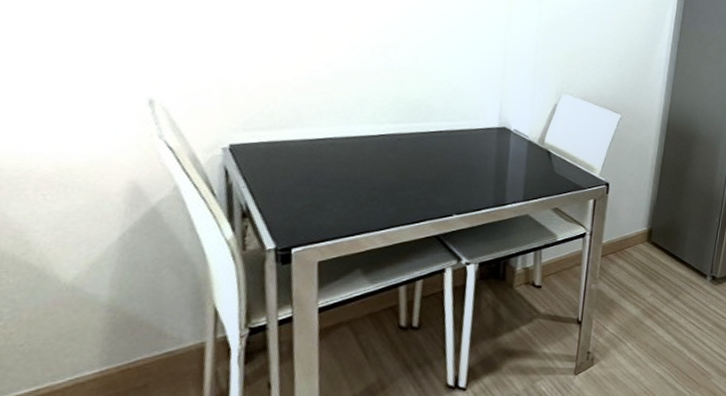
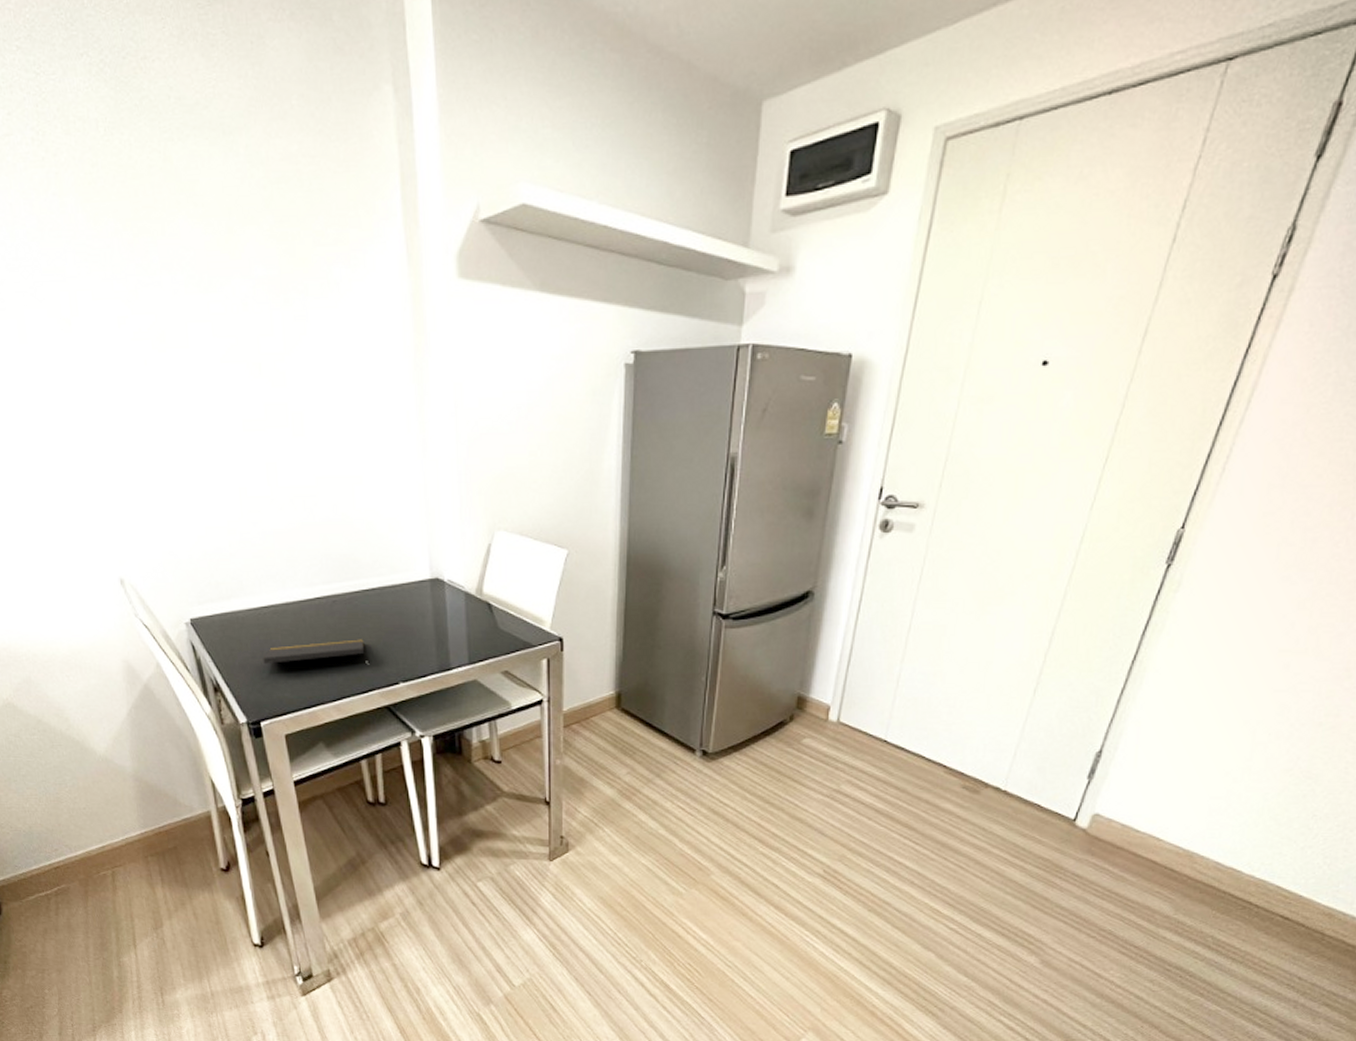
notepad: none [308,174,424,194] -> present [263,639,367,664]

